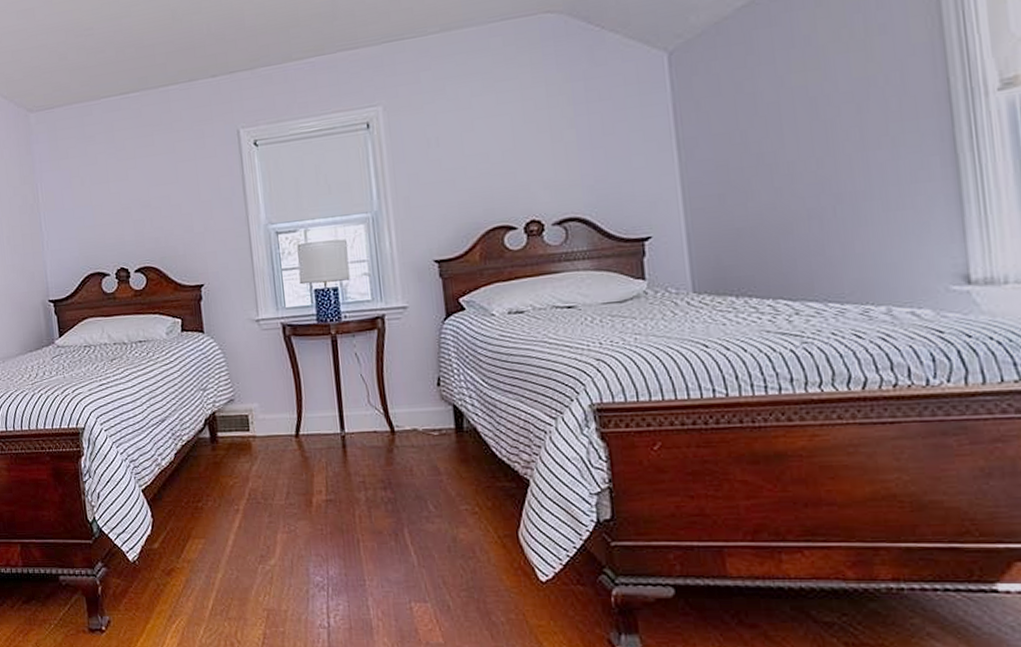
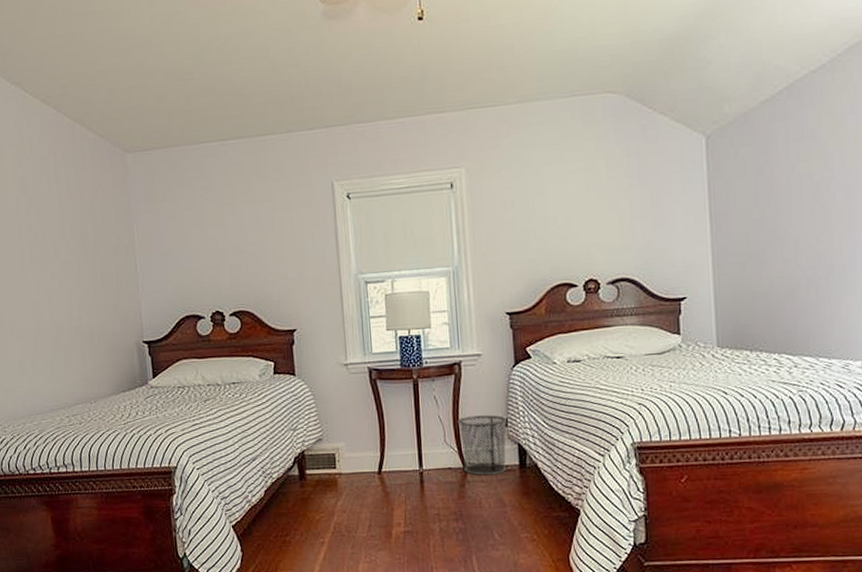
waste bin: none [382,373,441,440] -> present [457,415,508,476]

